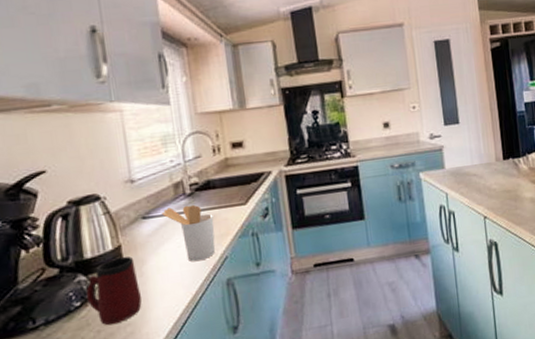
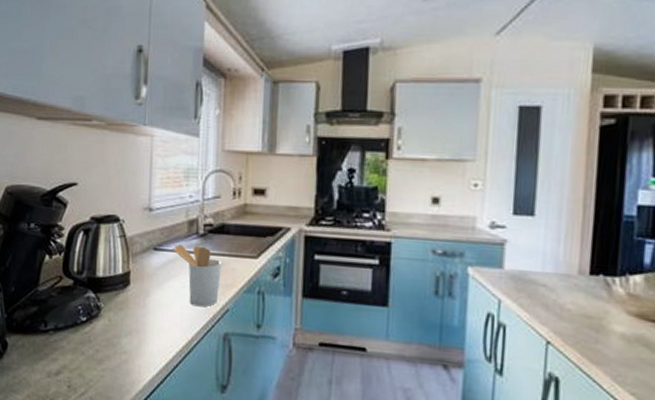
mug: present [86,256,142,325] -> none [92,283,140,348]

